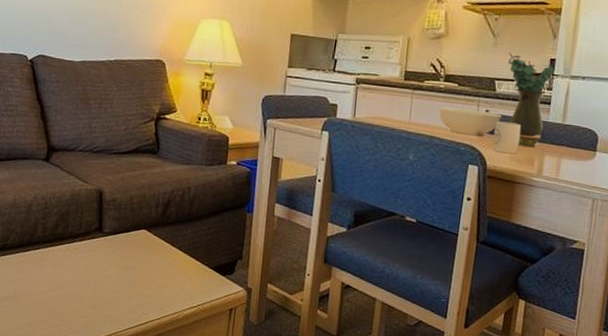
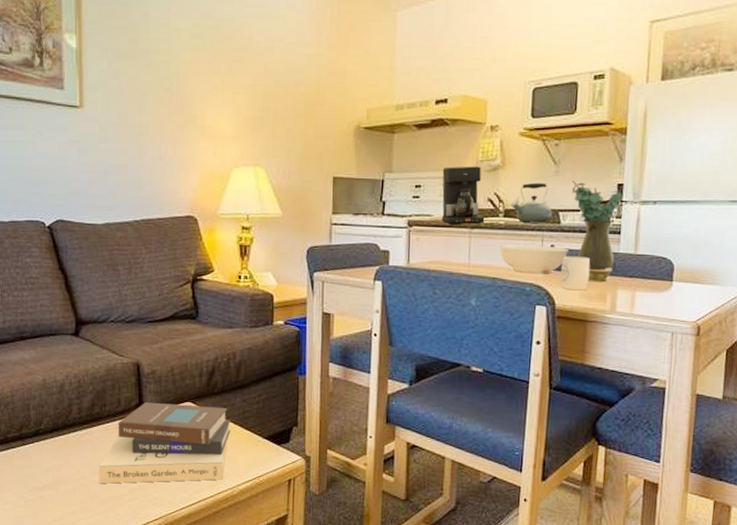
books: none [56,226,182,304] -> present [99,402,231,484]
coffee maker: none [387,32,427,86] -> present [442,166,485,225]
kettle: none [451,52,489,89] -> present [510,182,552,223]

